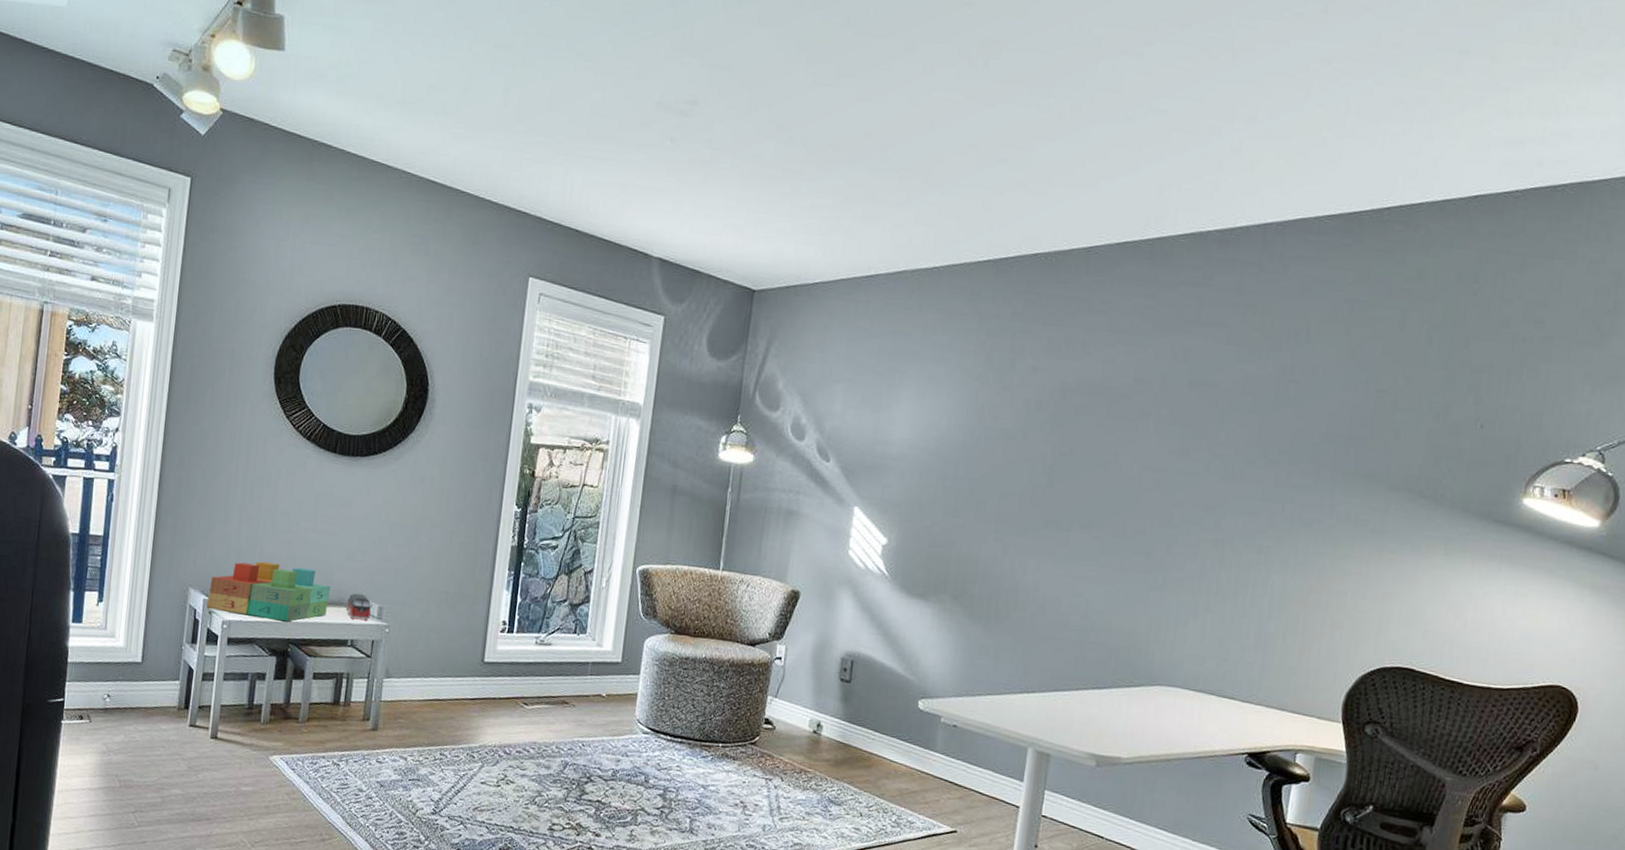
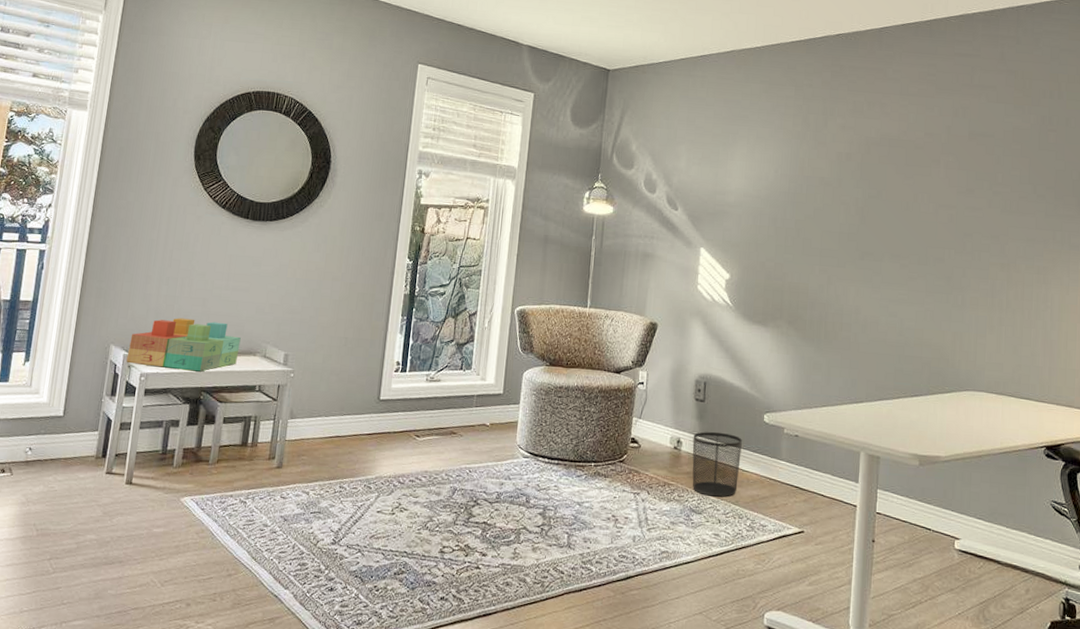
toy car: present [345,593,372,621] -> none [254,343,279,367]
waste bin: none [832,715,892,789] -> present [692,431,742,497]

